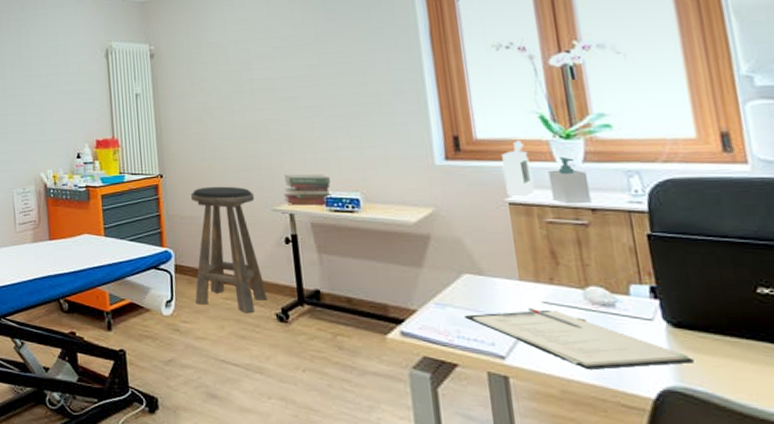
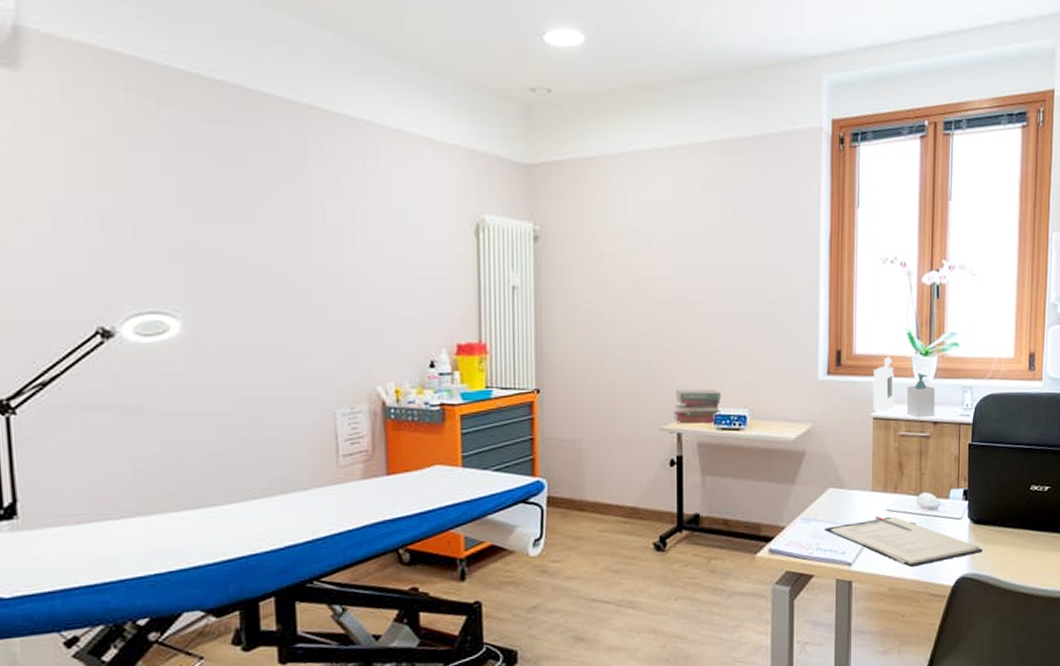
stool: present [191,186,268,314] -> none [568,403,647,546]

